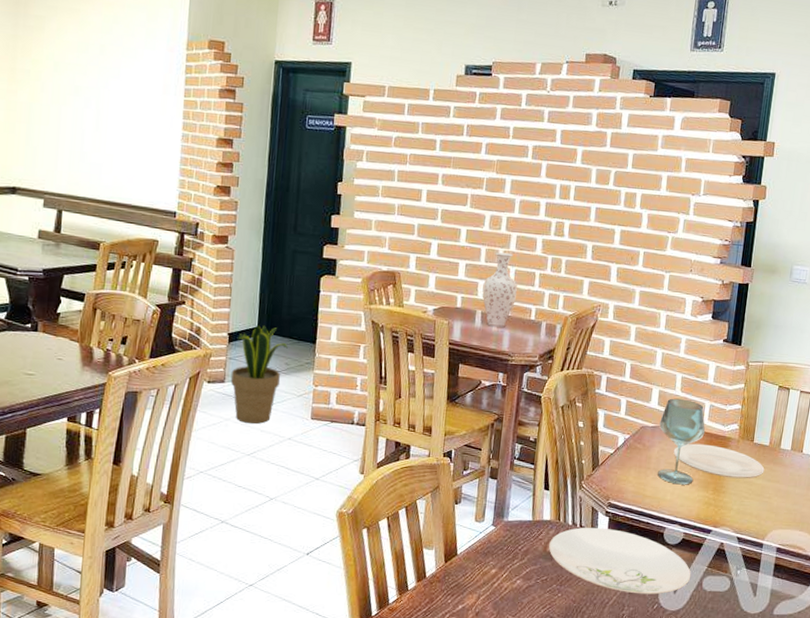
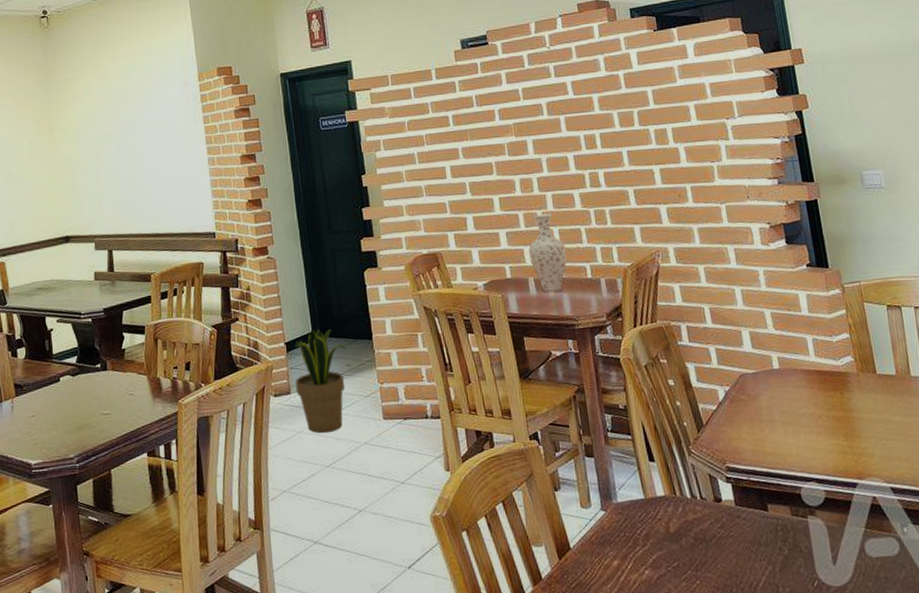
plate: present [549,527,691,595] -> none [670,496,849,571]
wine glass: present [658,398,706,485] -> none [759,336,818,435]
plate: present [673,443,765,479] -> none [784,383,900,420]

